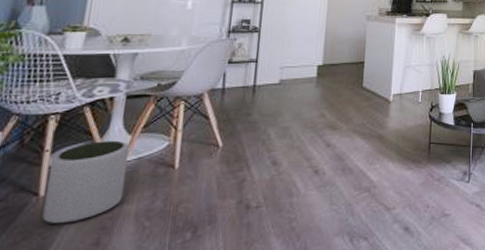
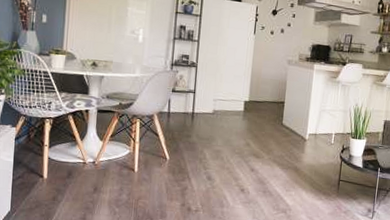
plant pot: present [42,140,129,224] -> none [47,143,102,201]

